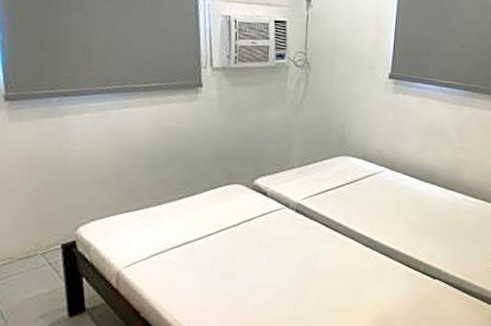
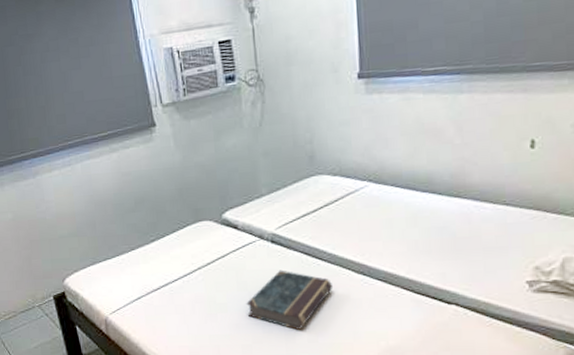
book: none [263,237,344,294] -> present [246,270,334,330]

